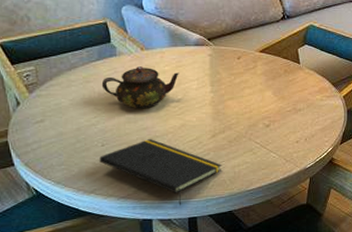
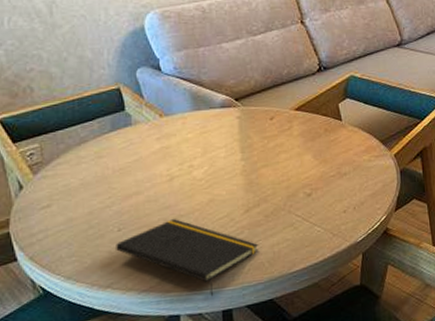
teapot: present [101,66,179,109] -> none [115,135,204,185]

